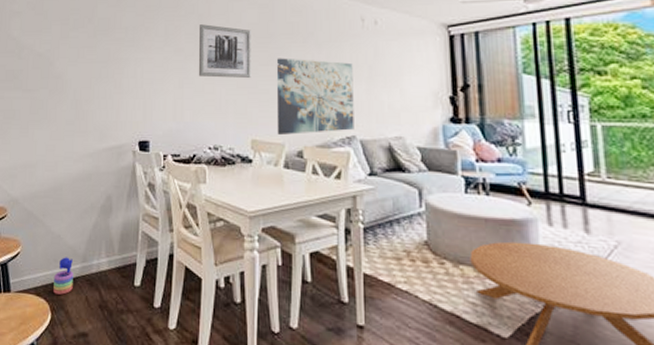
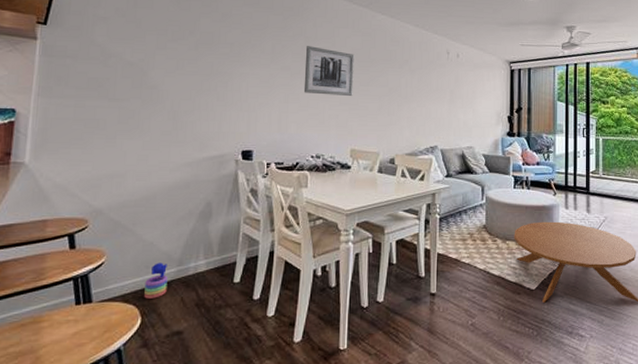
wall art: present [276,58,354,136] -> none [373,80,438,146]

